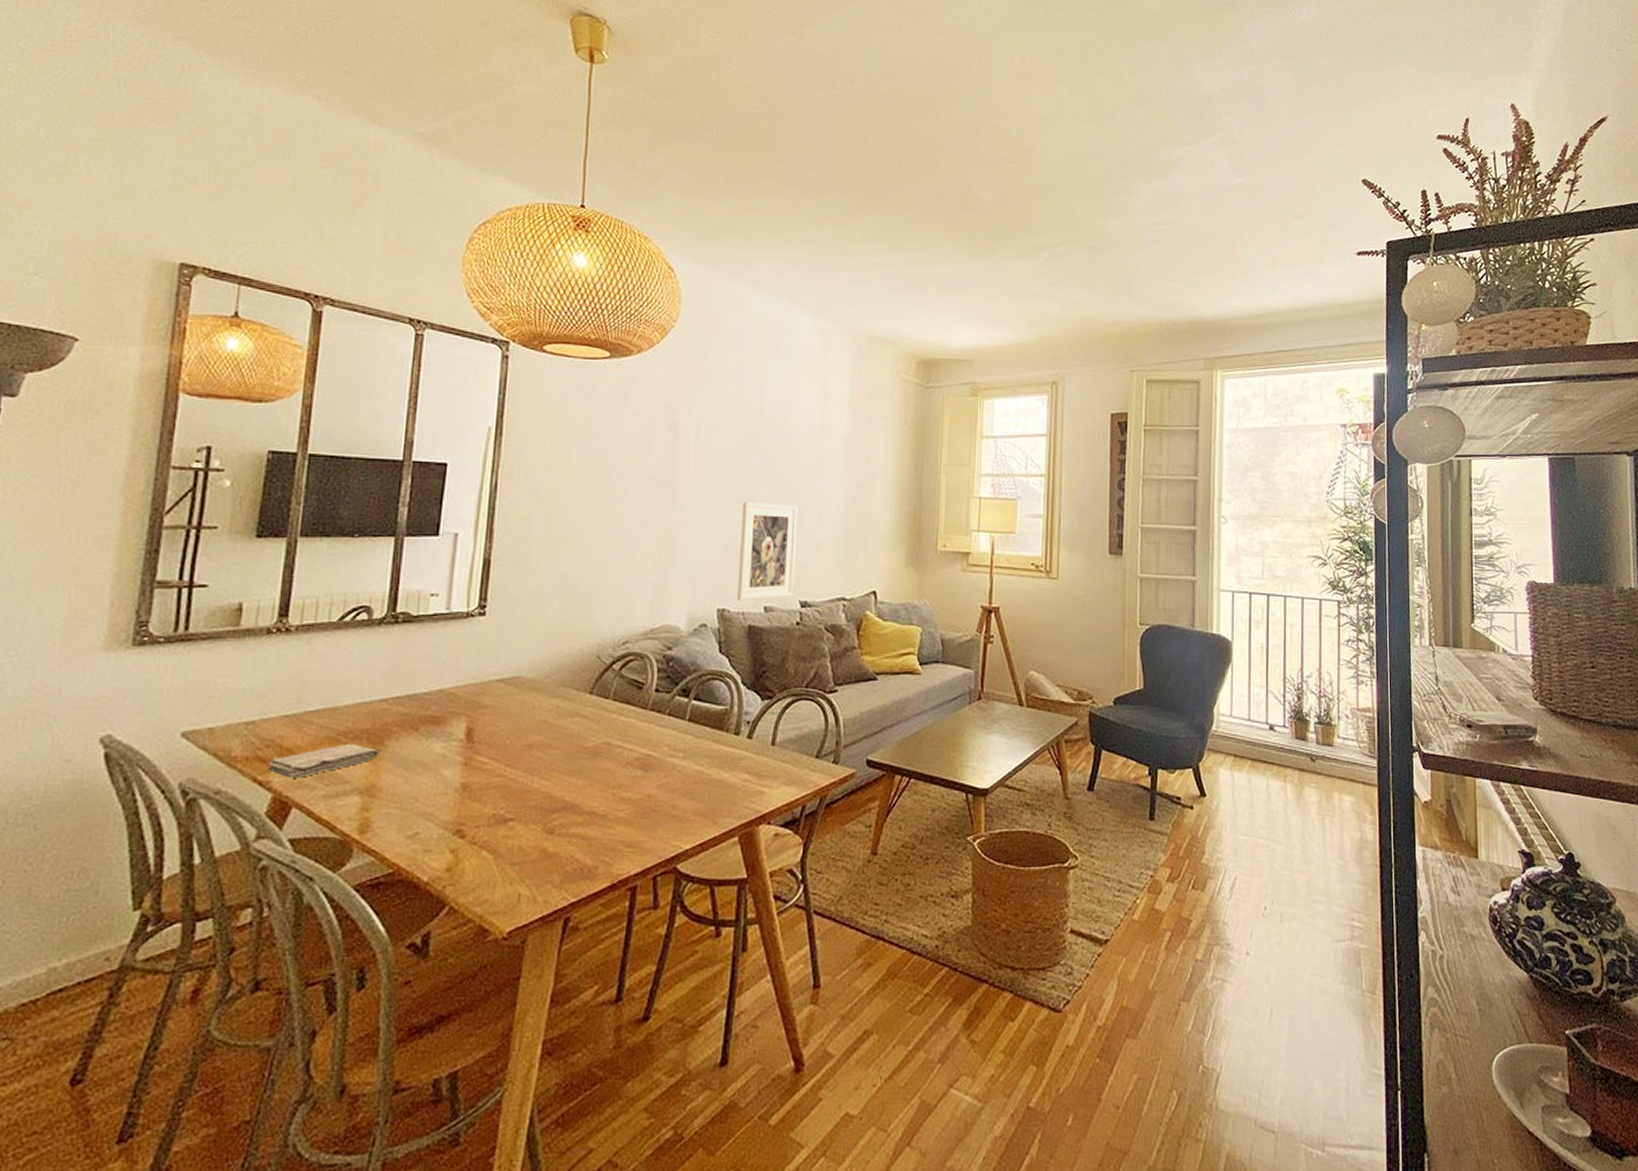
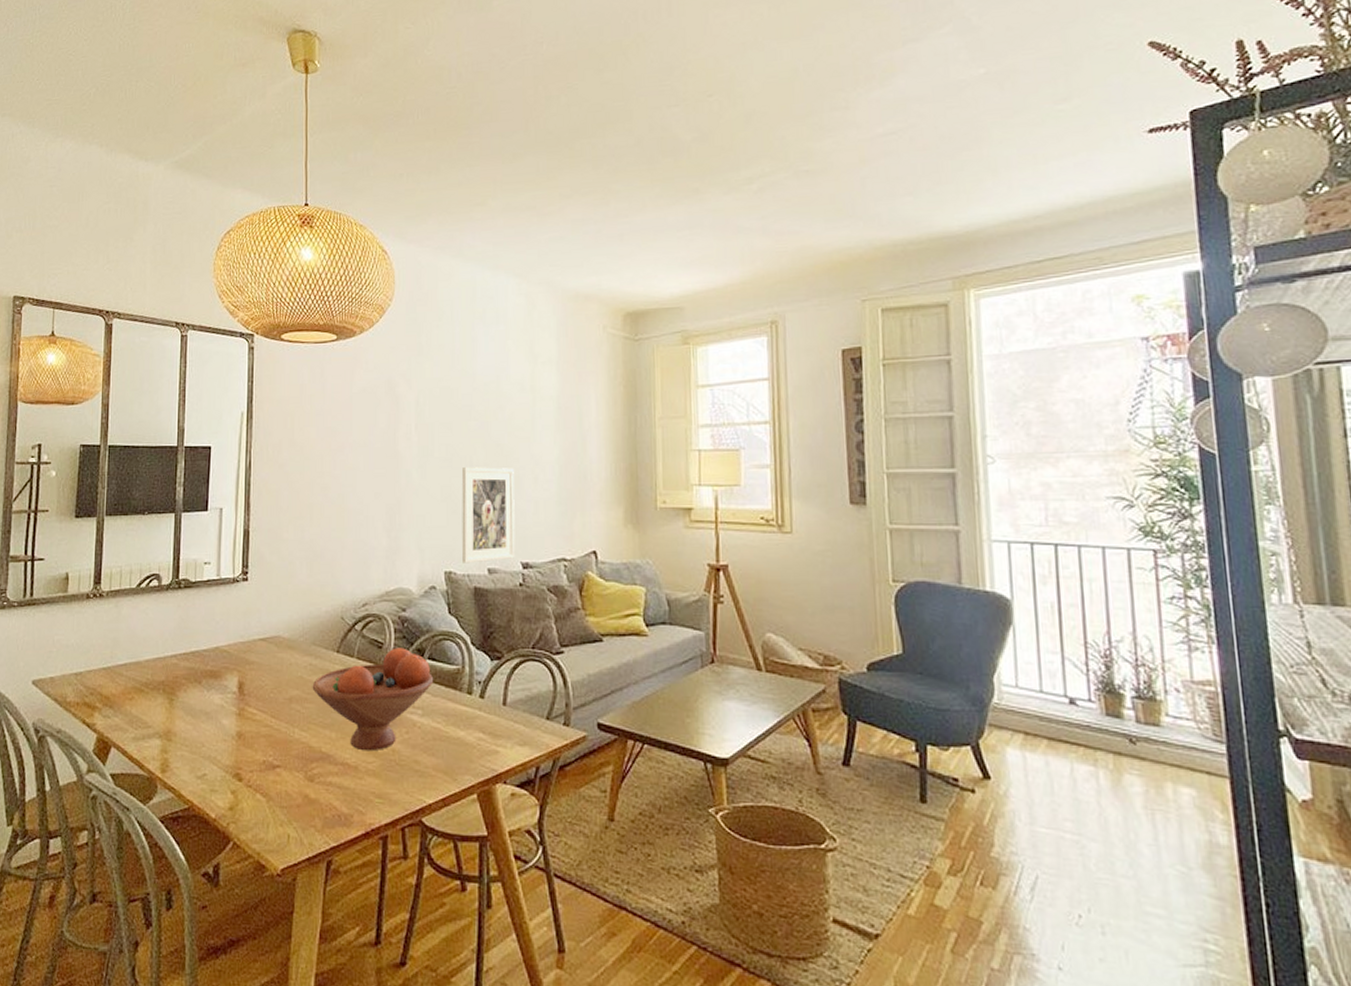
washcloth: present [267,743,379,778] -> none [92,693,172,722]
fruit bowl: none [557,688,699,798] -> present [312,647,434,752]

